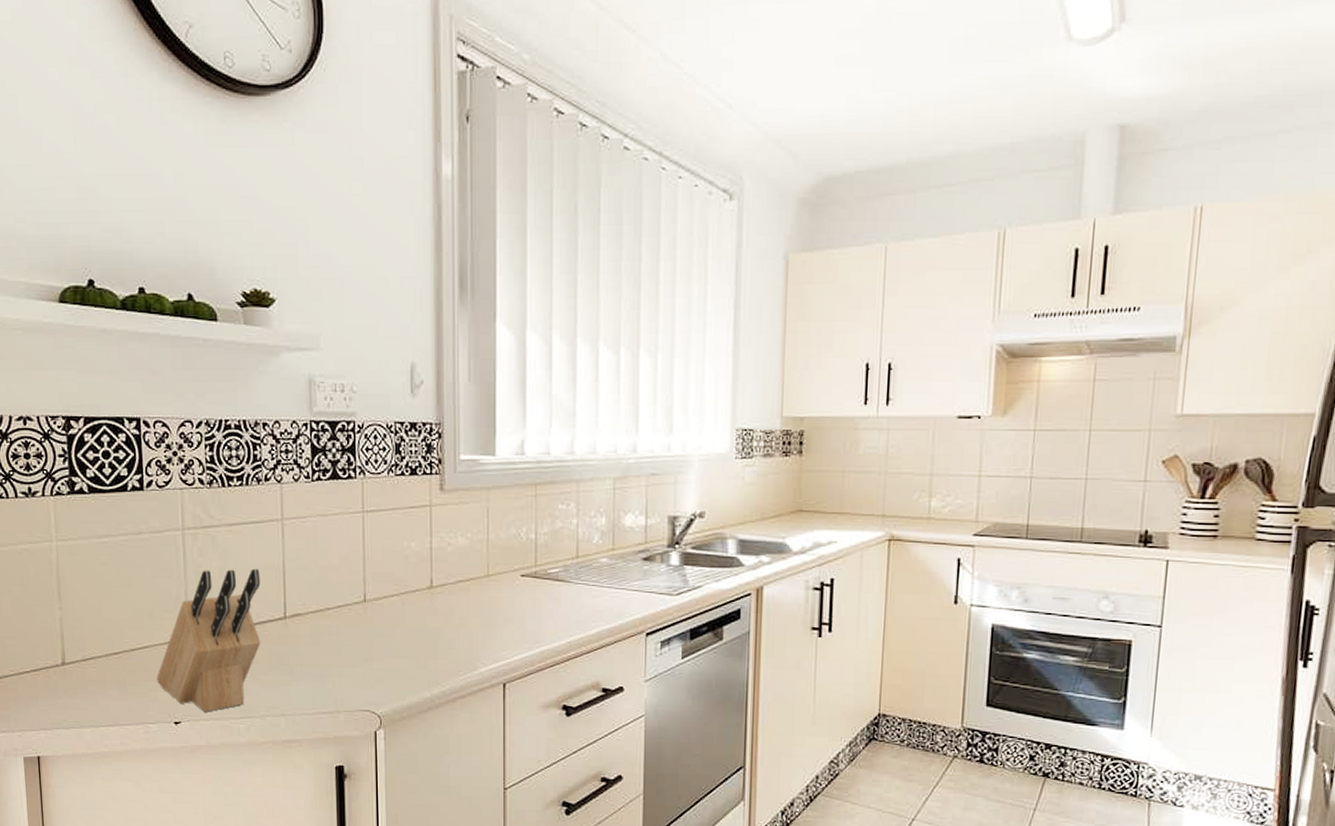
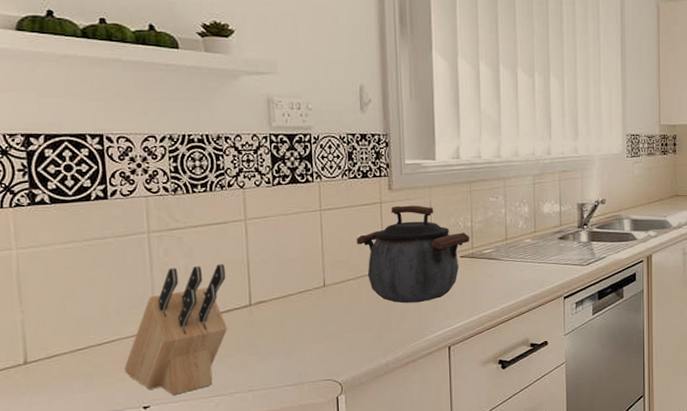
kettle: none [401,510,534,628] -> present [356,205,470,304]

